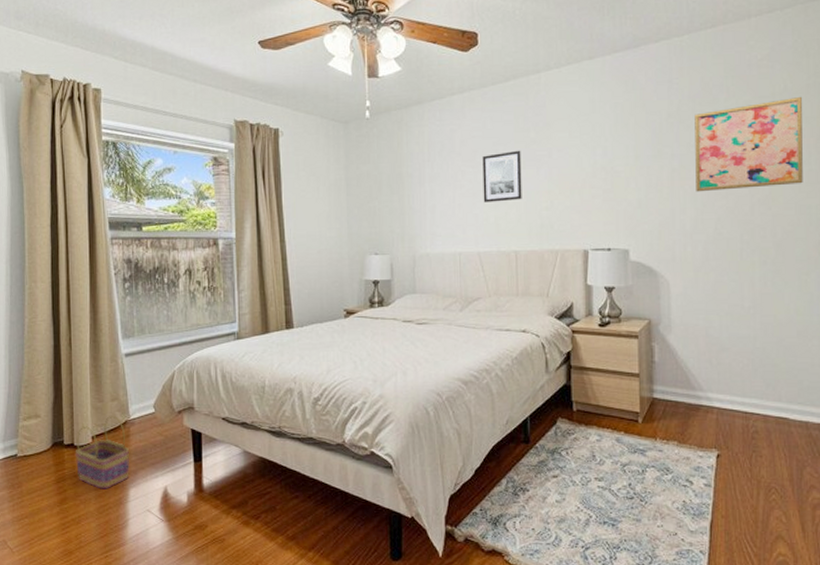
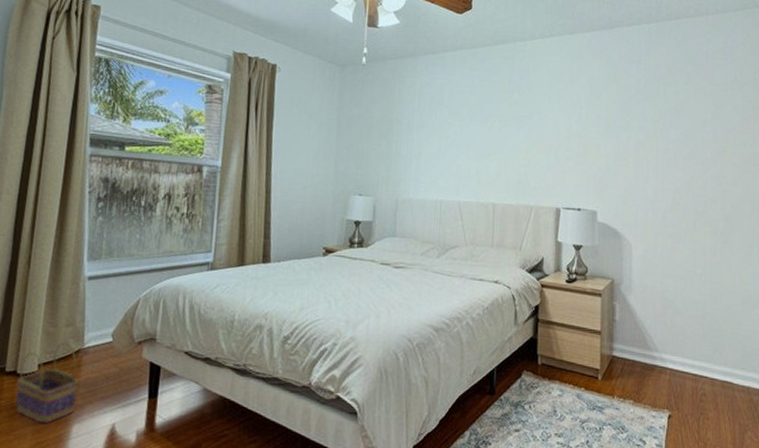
wall art: present [482,150,522,203] -> none [467,109,505,156]
wall art: present [695,96,803,192] -> none [658,87,749,165]

